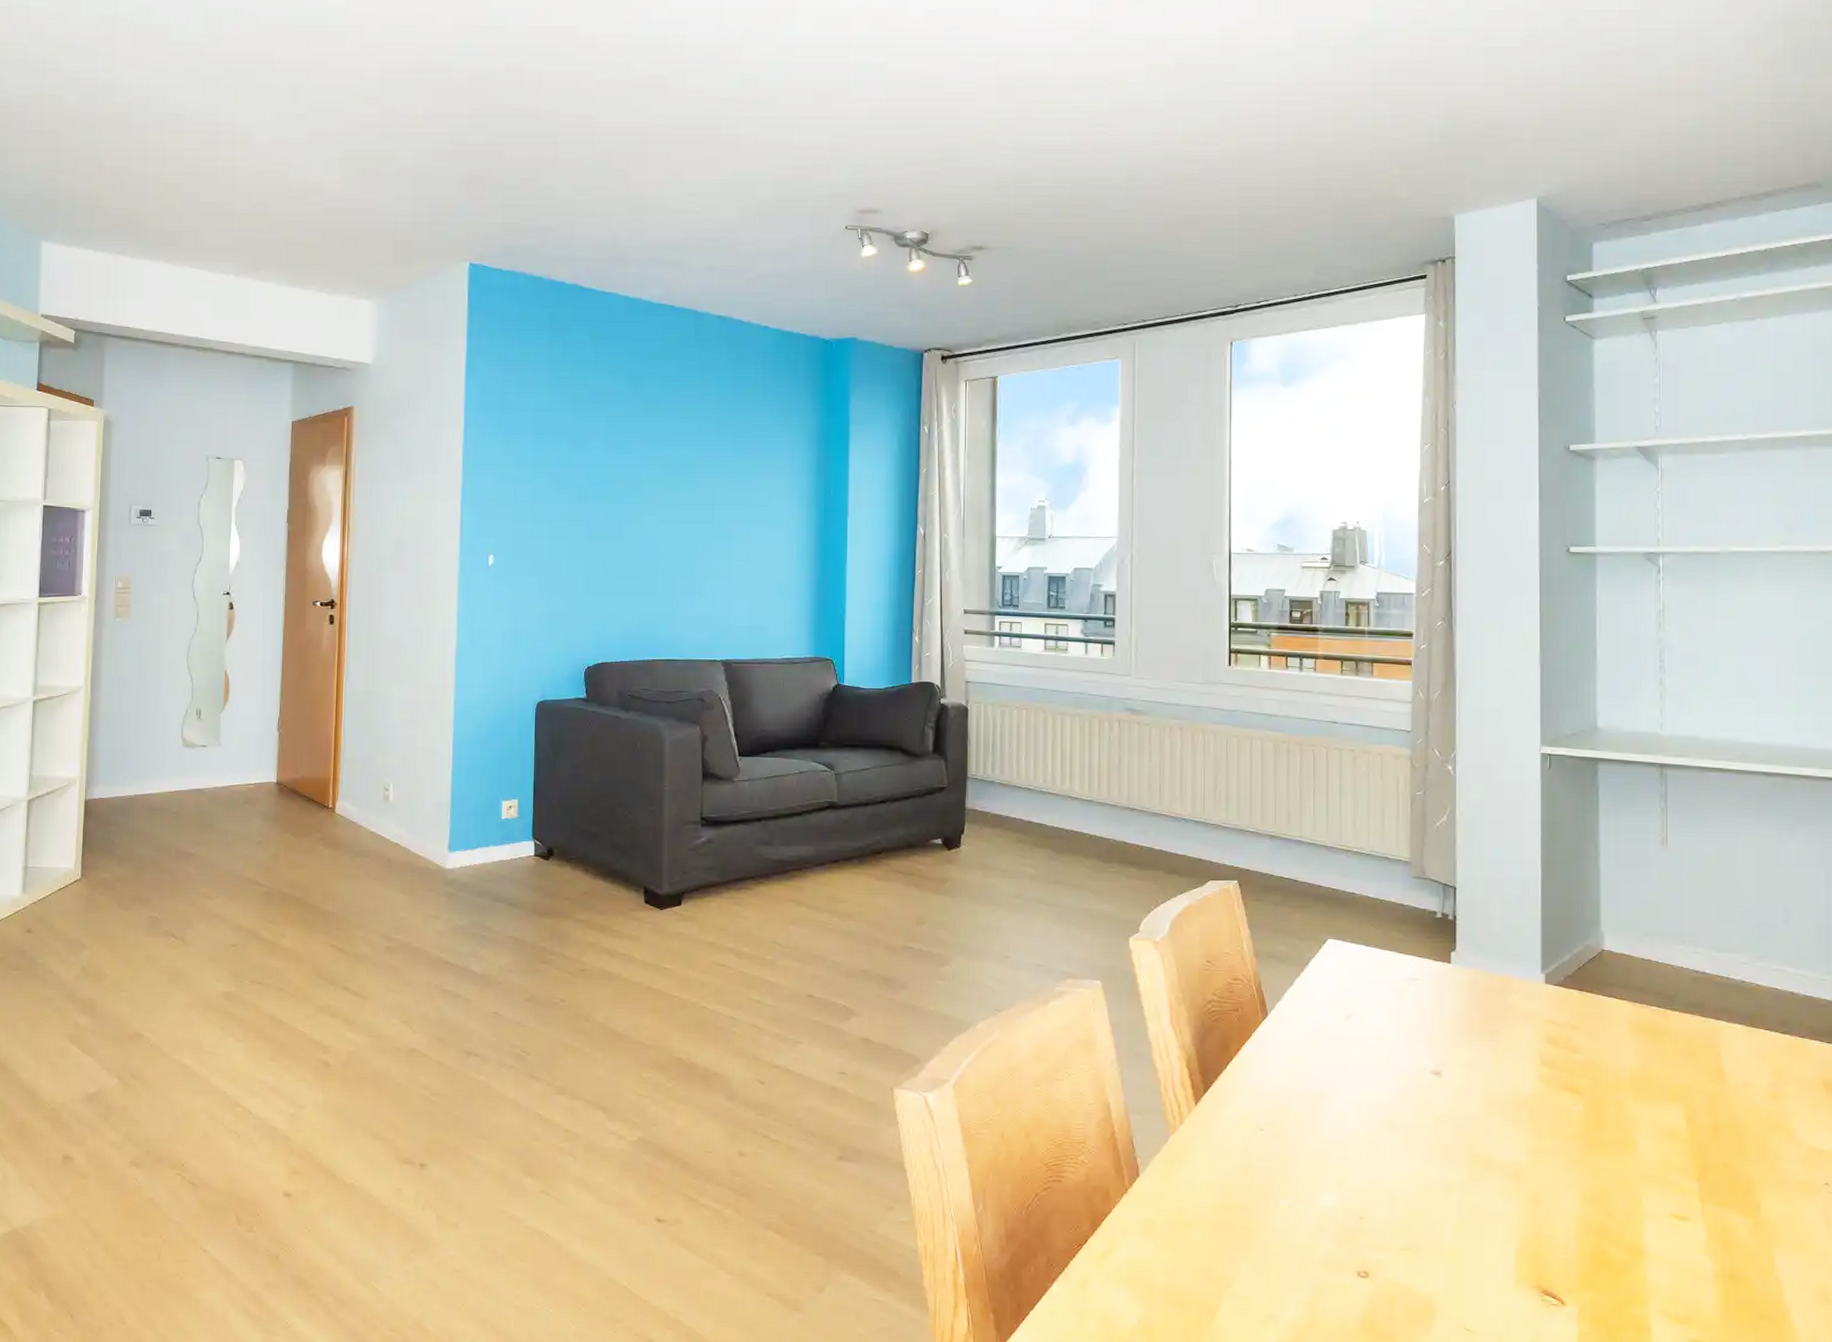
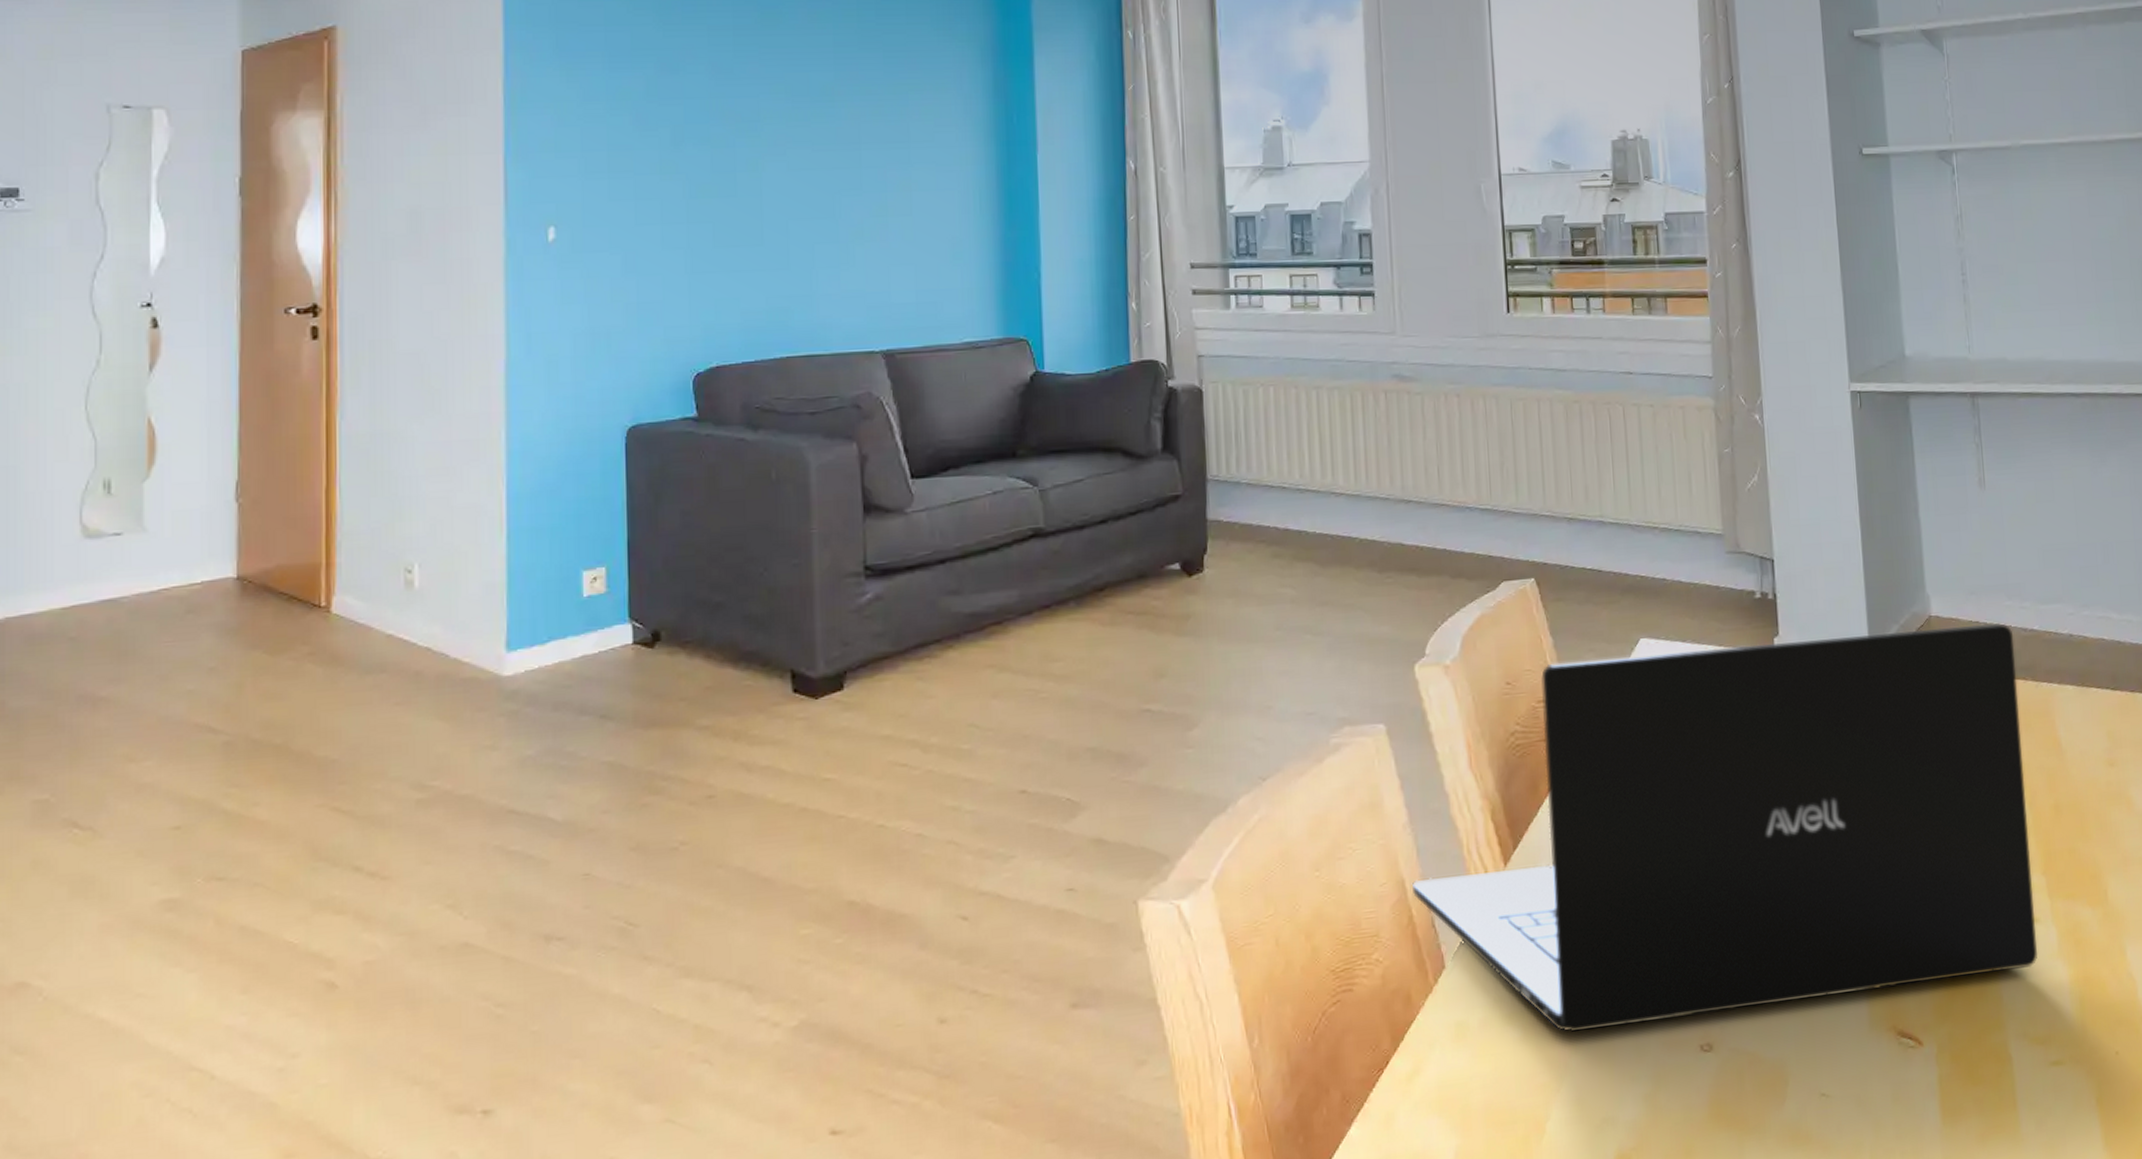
laptop: none [1116,950,1685,1257] -> present [1412,622,2038,1033]

